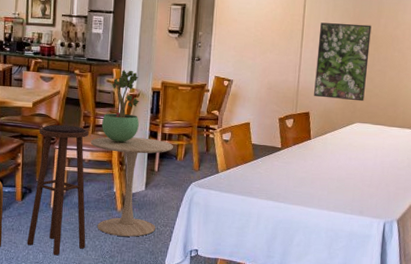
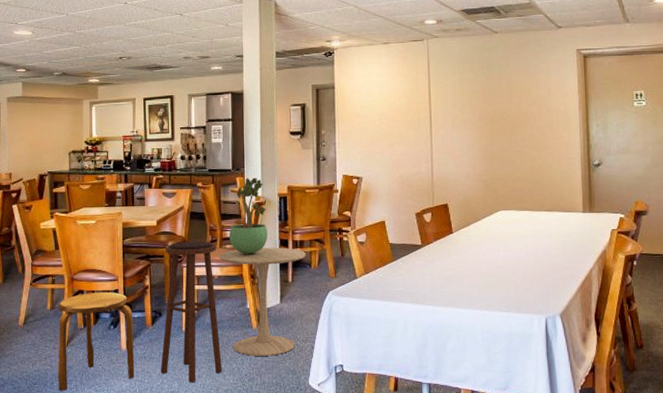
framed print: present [314,22,372,102] -> none [448,105,506,187]

